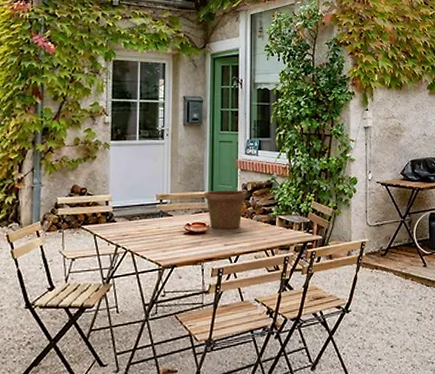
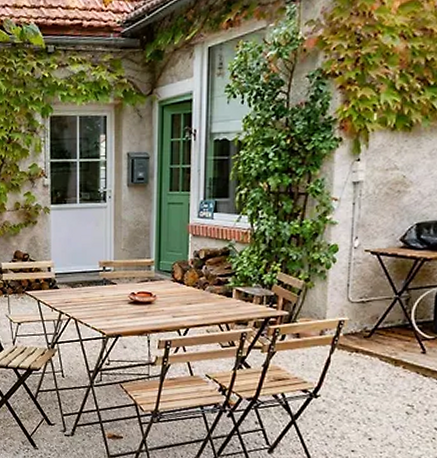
flower pot: present [204,190,246,229] -> none [151,257,198,300]

